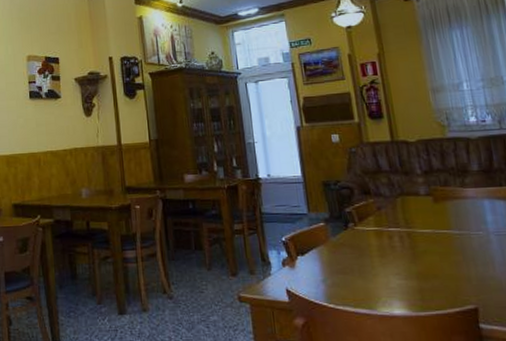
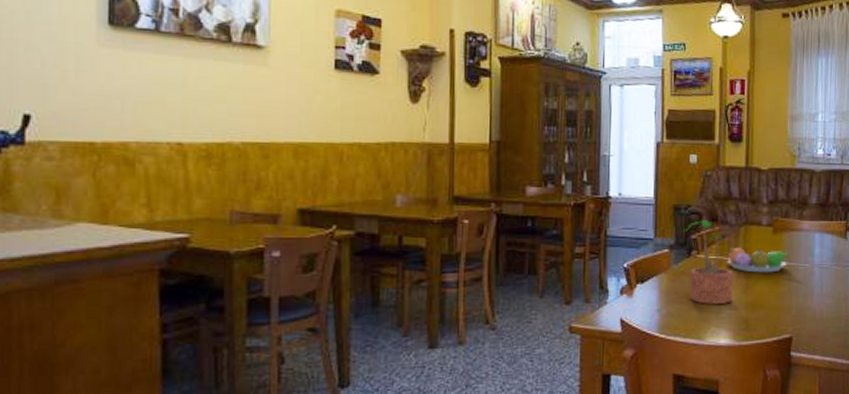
potted plant: none [333,194,401,276] -> present [681,220,734,305]
fruit bowl: none [388,217,458,243] -> present [727,247,789,273]

